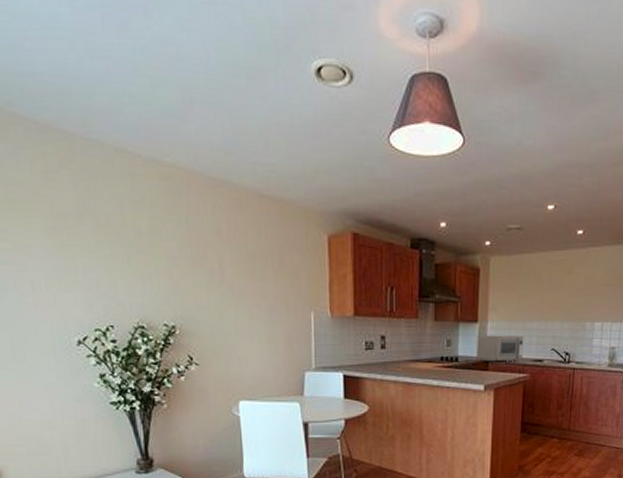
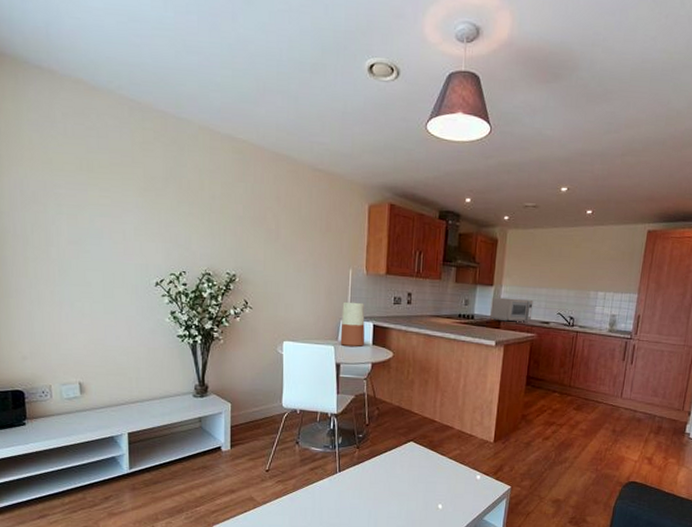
vase: none [305,350,336,403] -> present [340,301,365,347]

